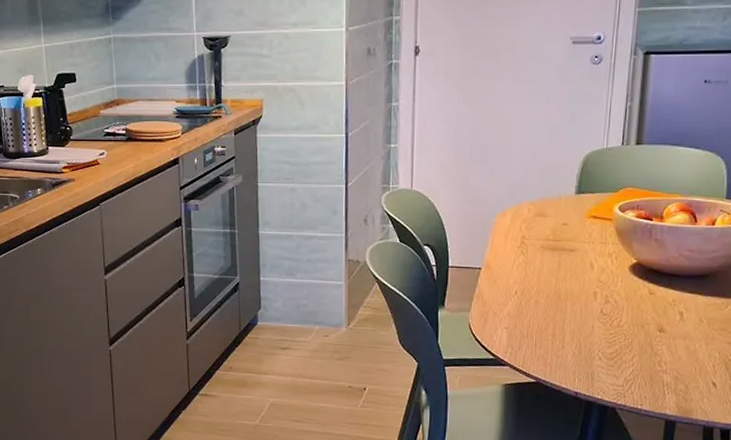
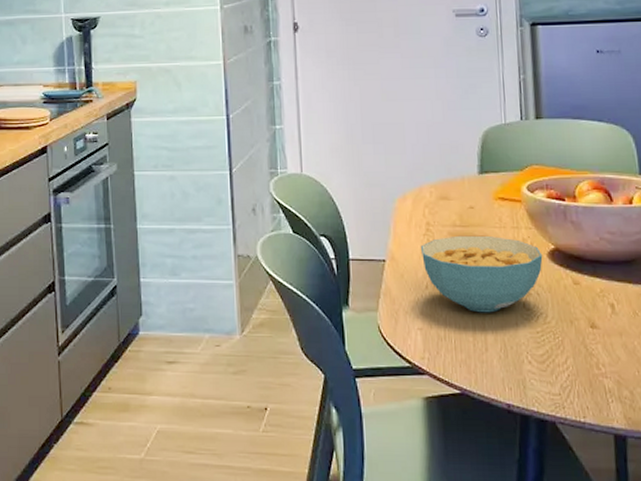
cereal bowl: none [514,248,625,316] -> present [420,235,543,313]

